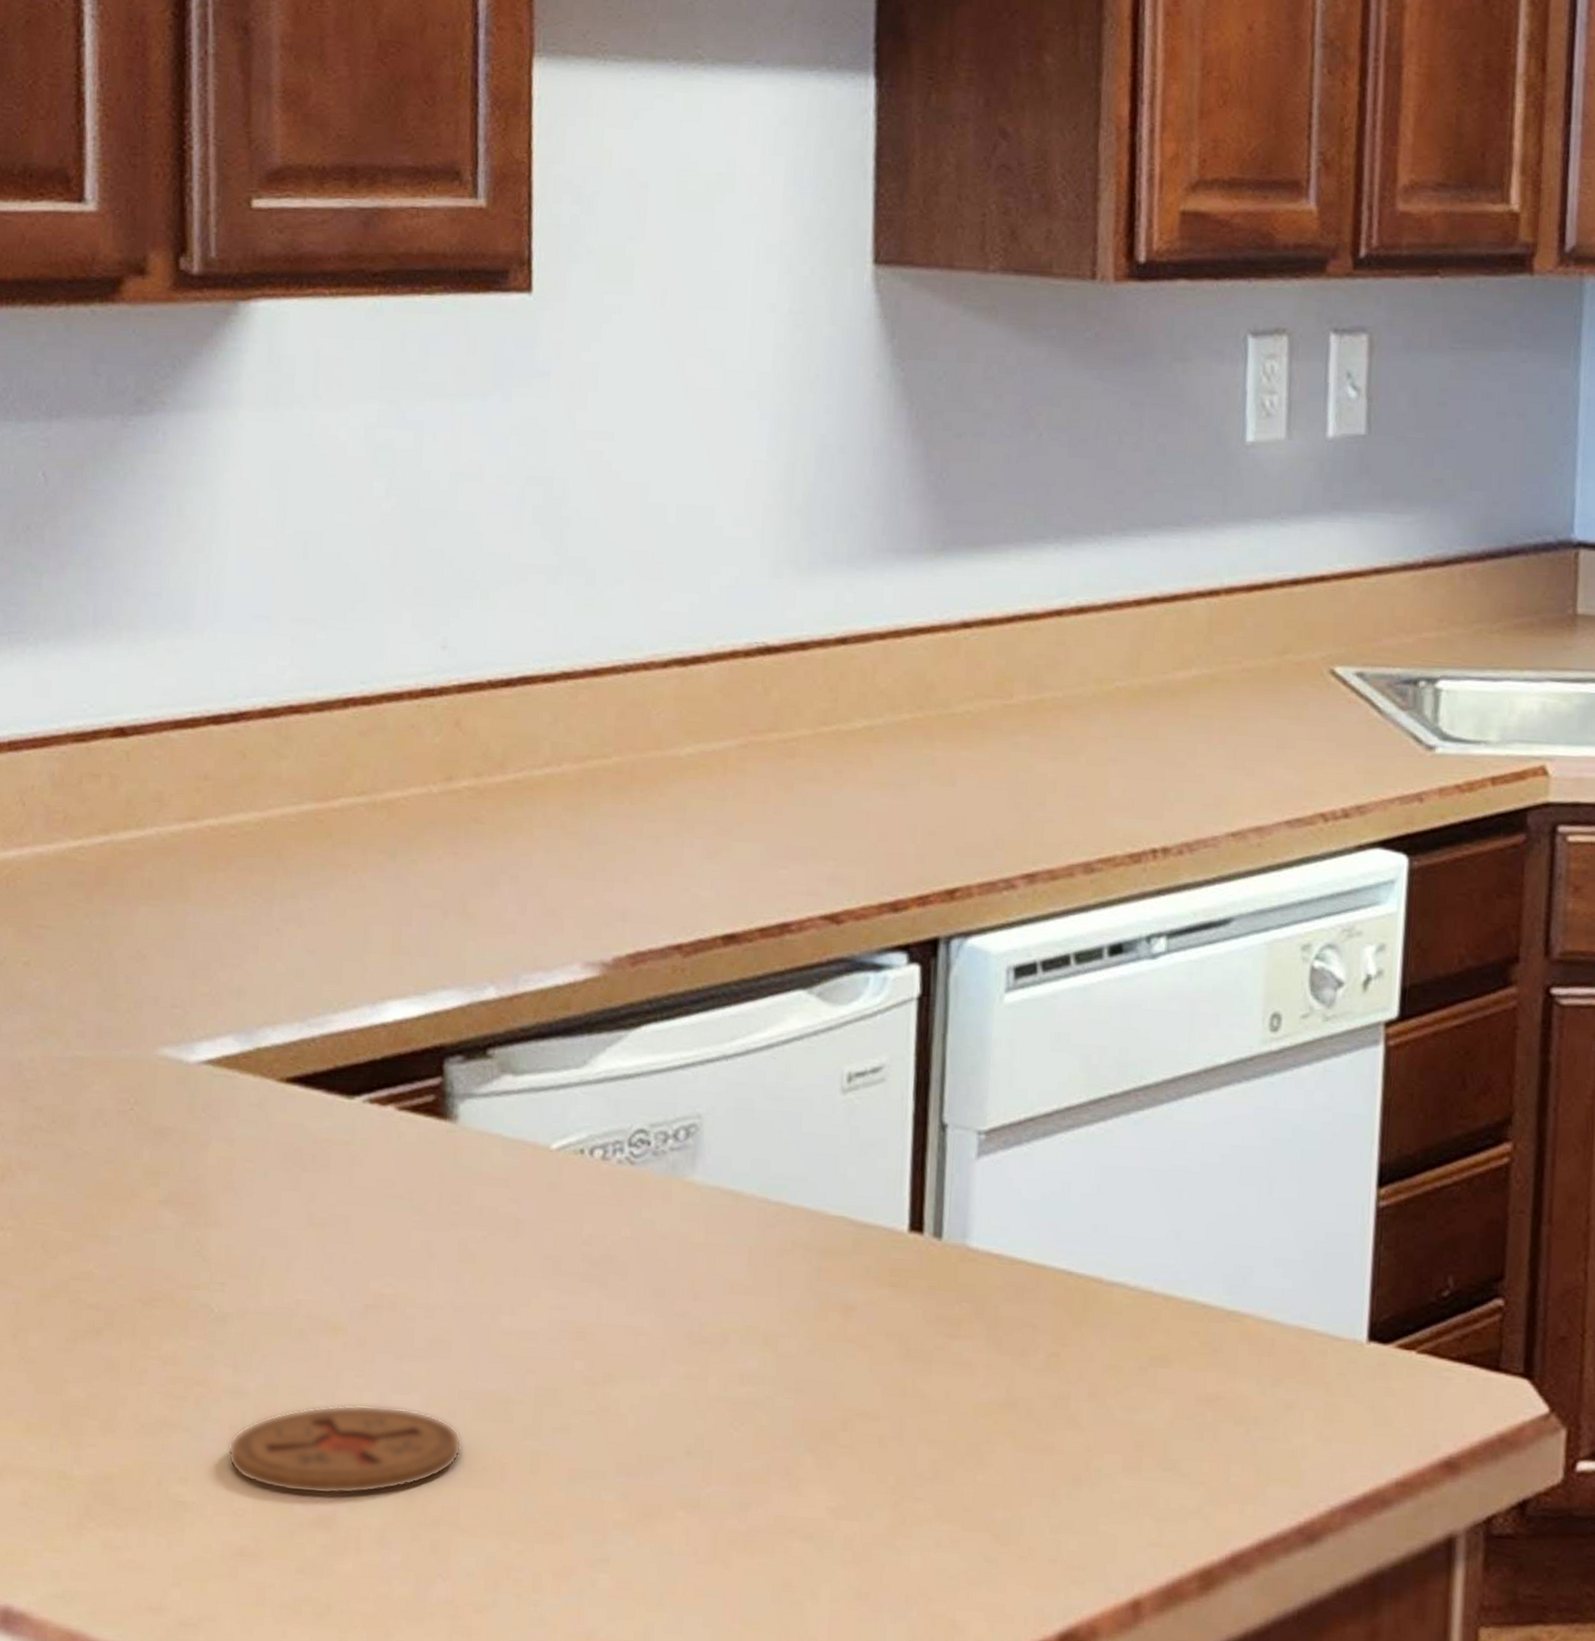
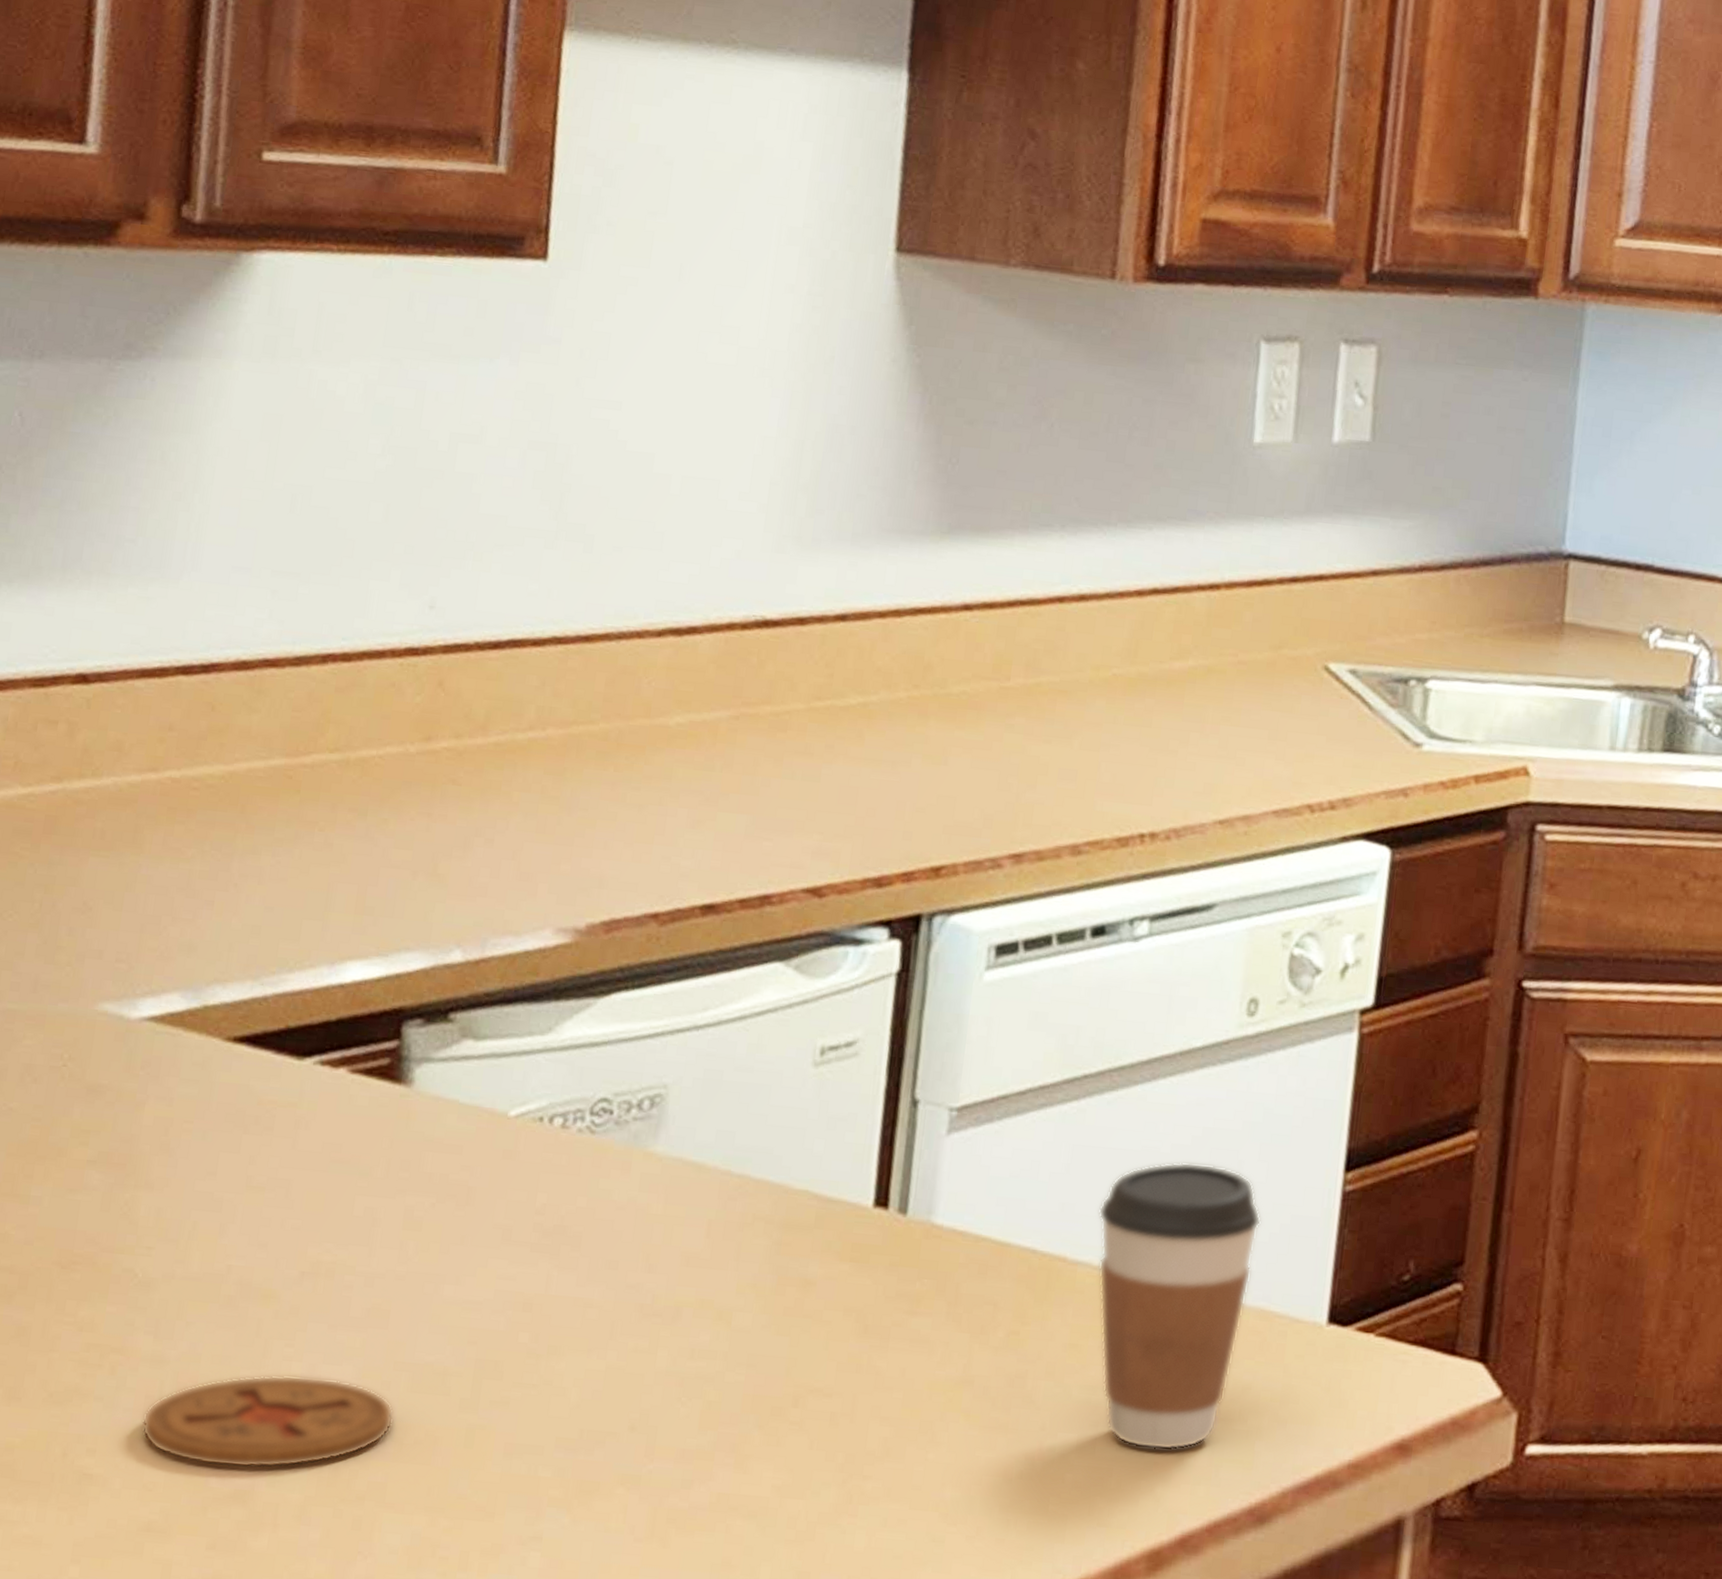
coffee cup: none [1132,1180,1295,1470] -> present [1098,1162,1261,1451]

